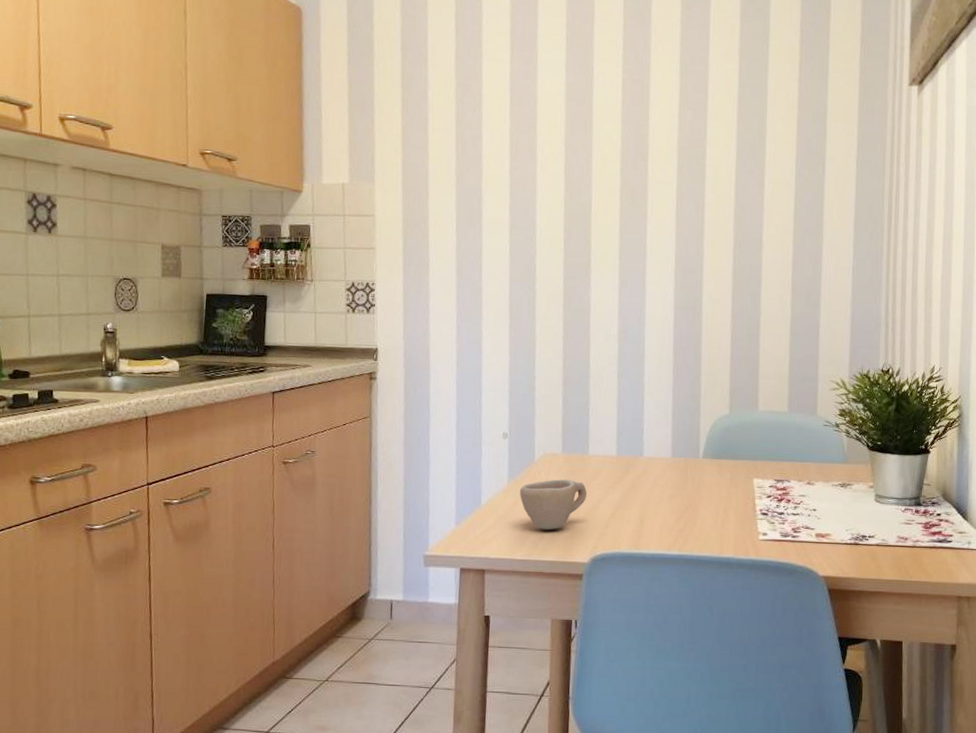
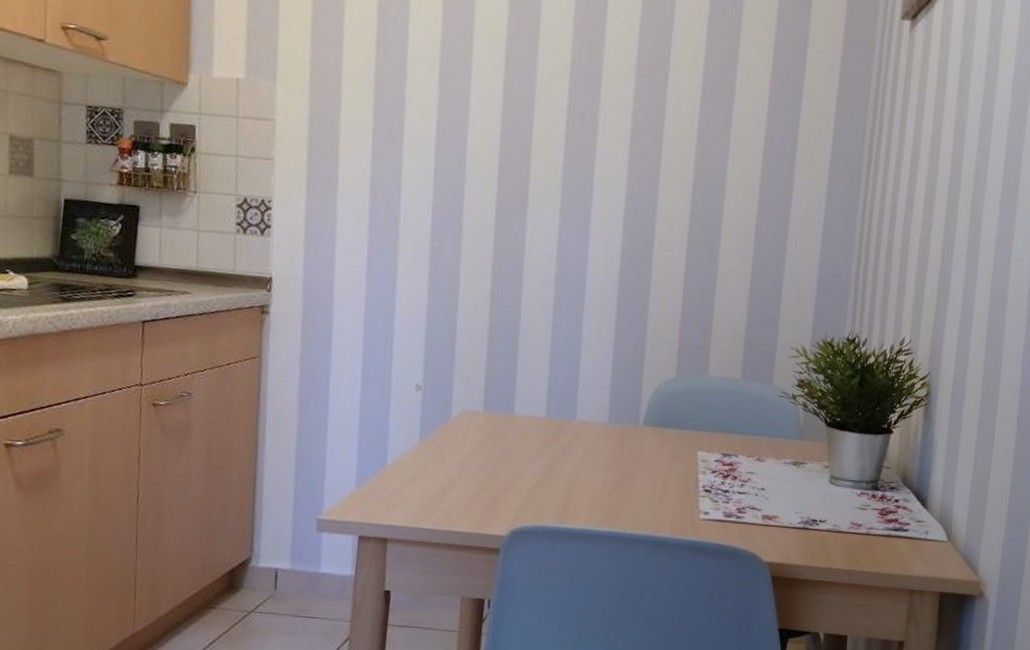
cup: present [520,479,587,530] -> none [432,440,510,498]

